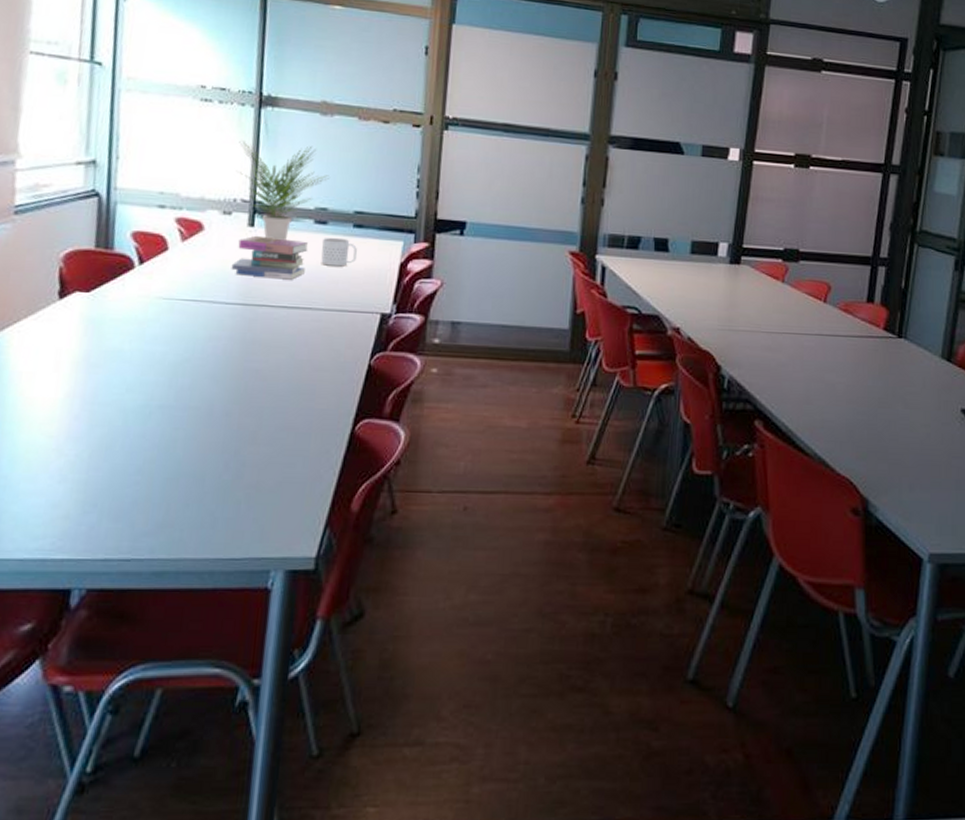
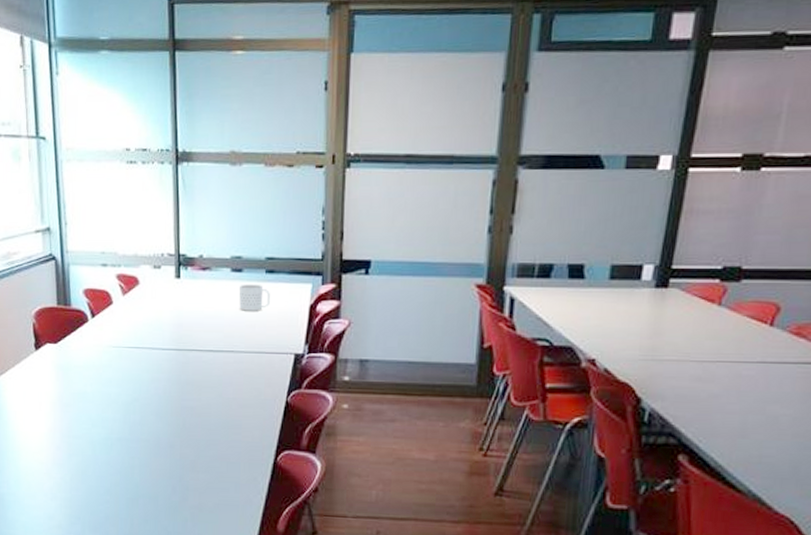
books: present [231,235,308,280] -> none [164,286,227,326]
potted plant: present [239,140,329,240] -> none [162,196,242,289]

